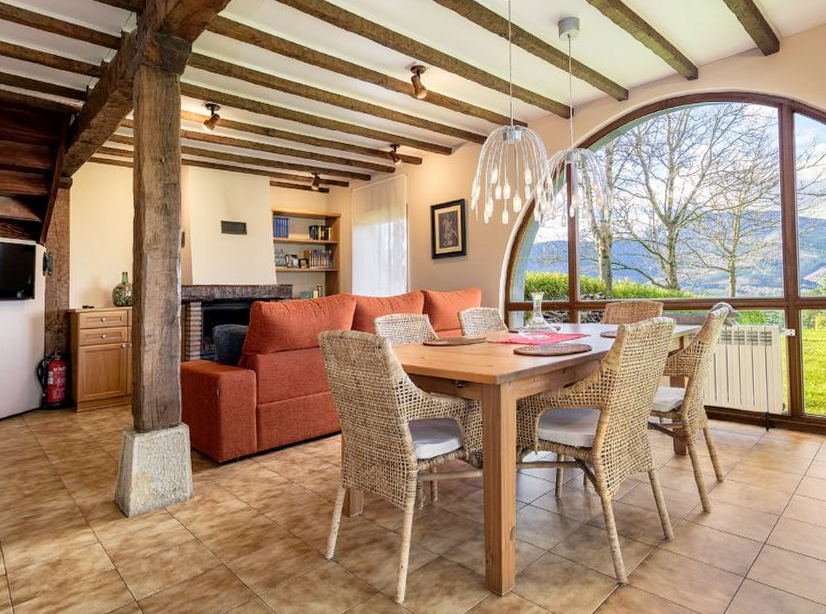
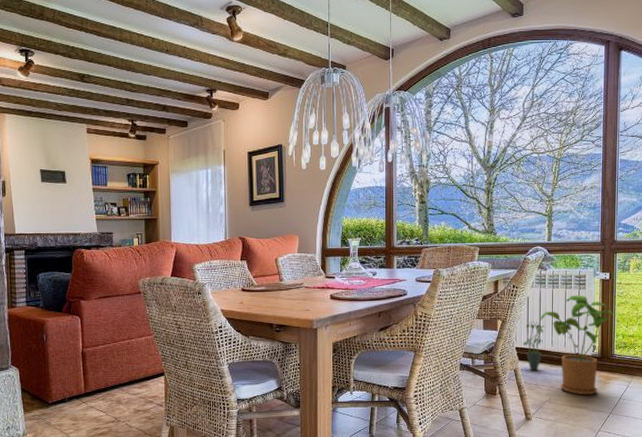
potted plant: none [711,378,734,430] -> present [523,321,546,371]
house plant: none [727,351,801,456] -> present [540,295,613,396]

